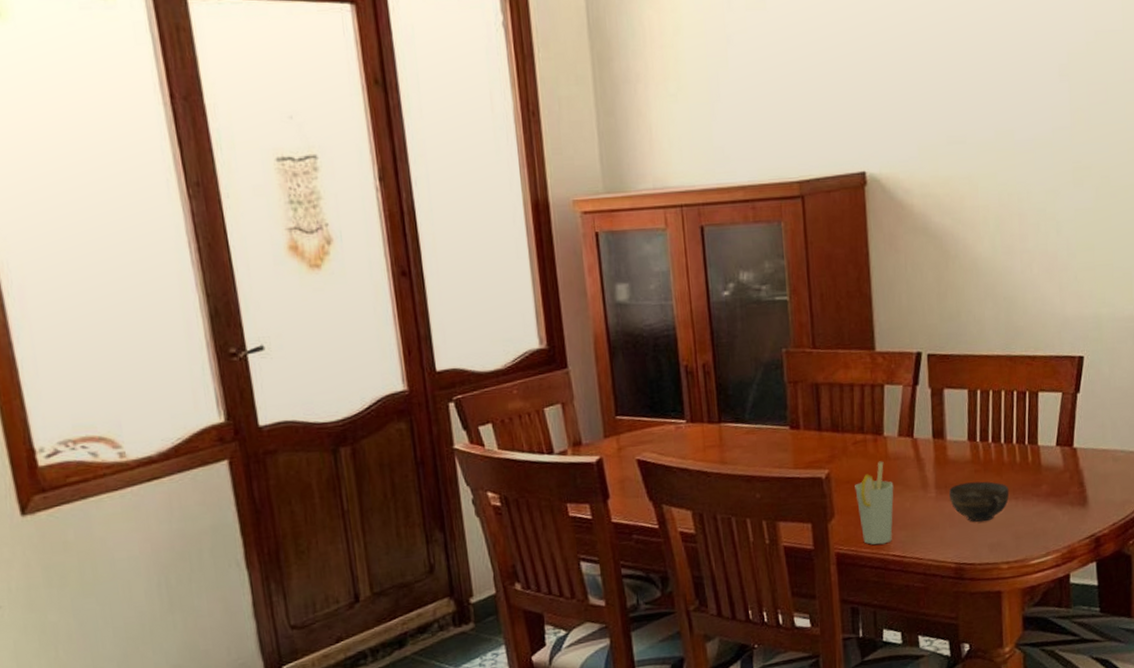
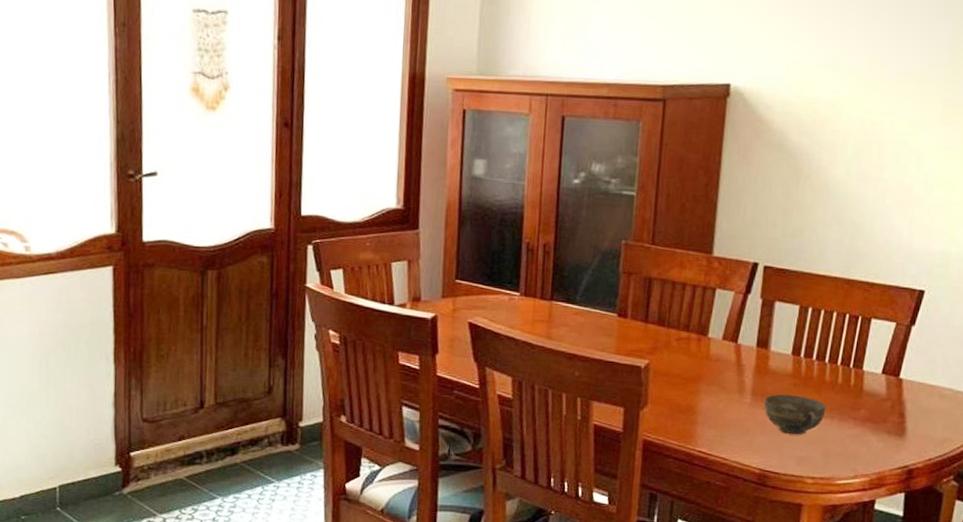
cup: present [855,461,894,545] -> none [671,360,711,439]

